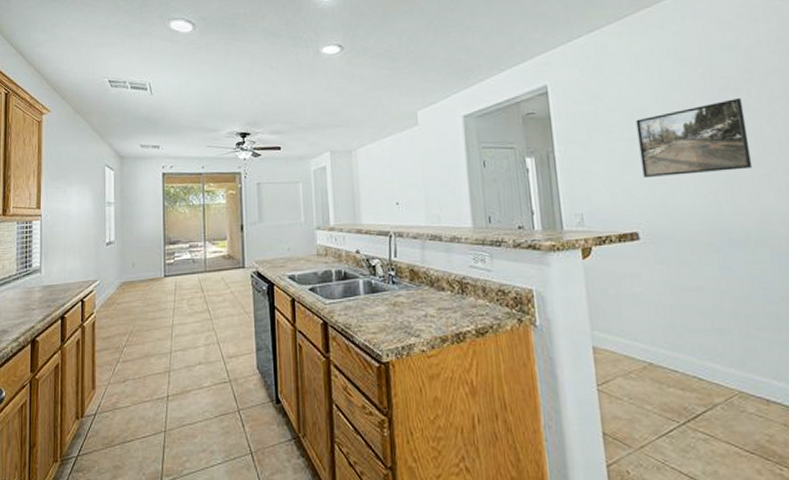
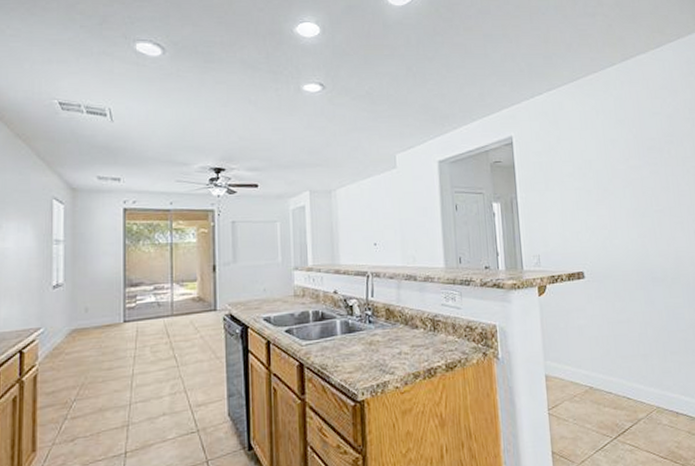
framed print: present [636,98,753,177] -> none [584,157,671,223]

